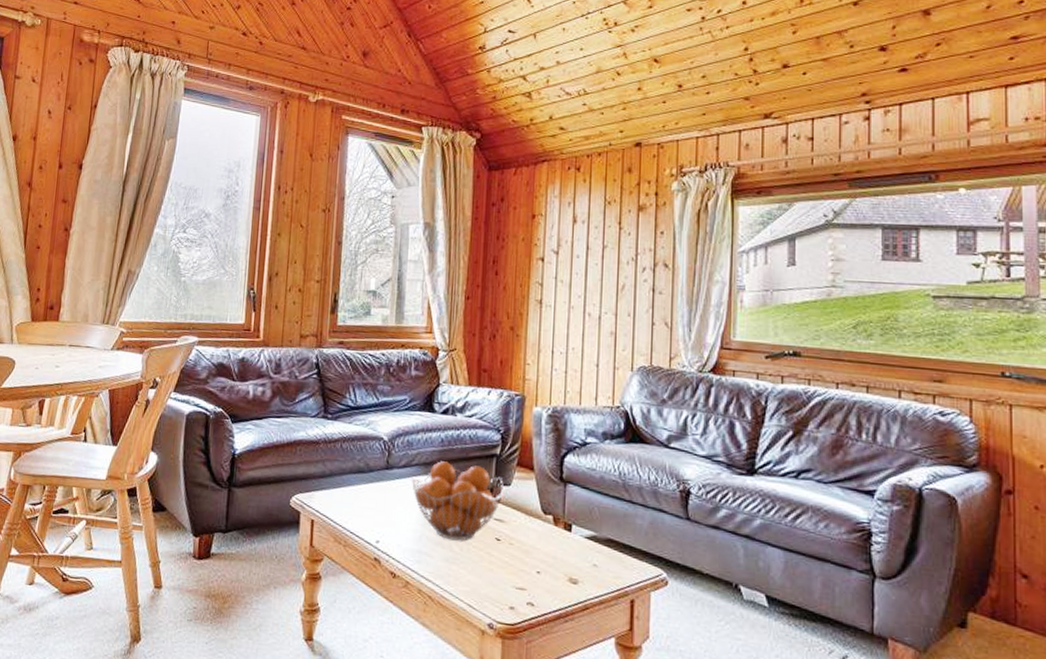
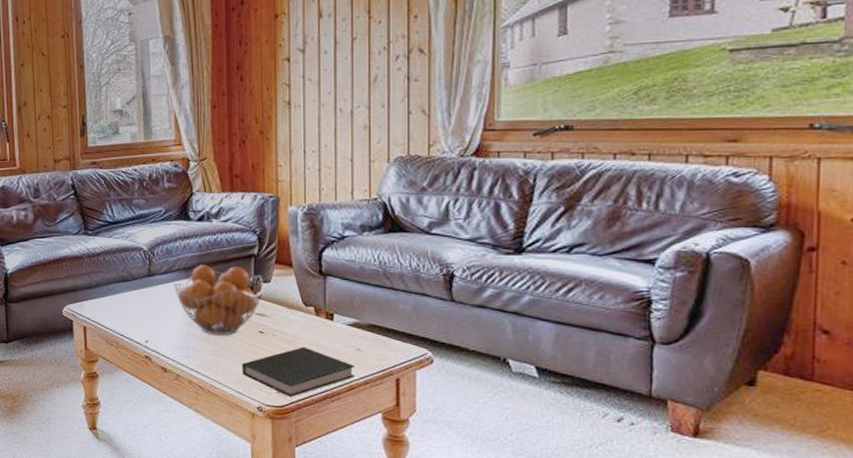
book: none [474,558,590,614] -> present [241,346,355,397]

